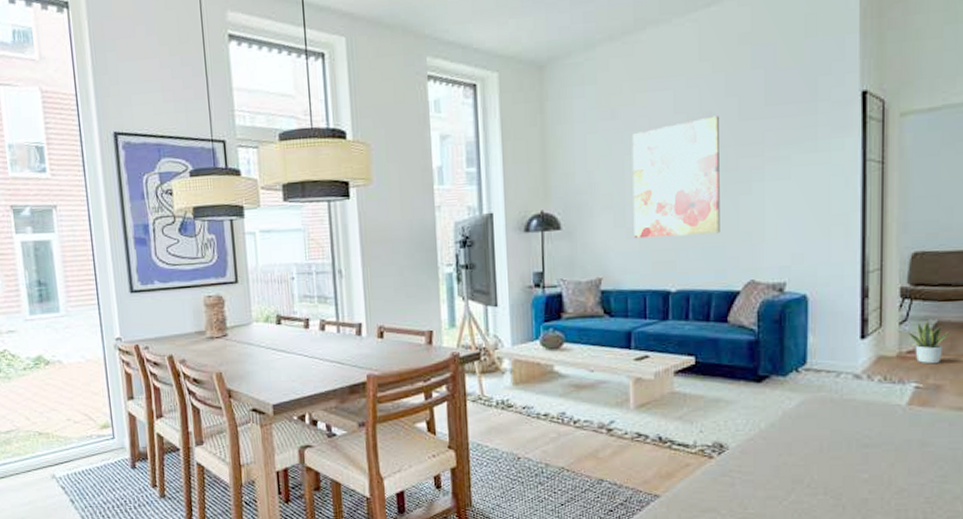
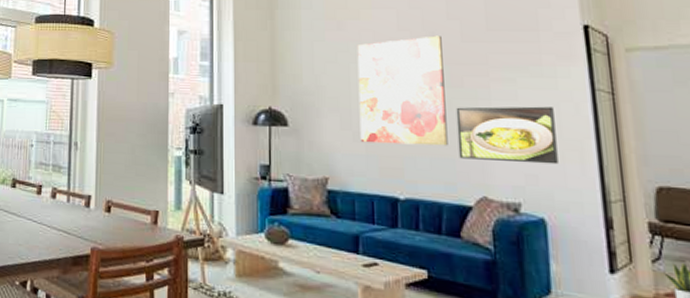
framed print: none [729,182,824,245] -> present [456,106,559,165]

